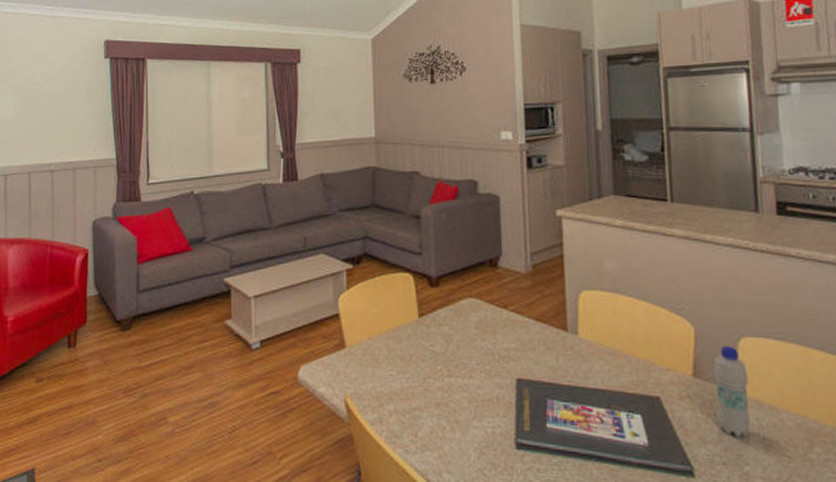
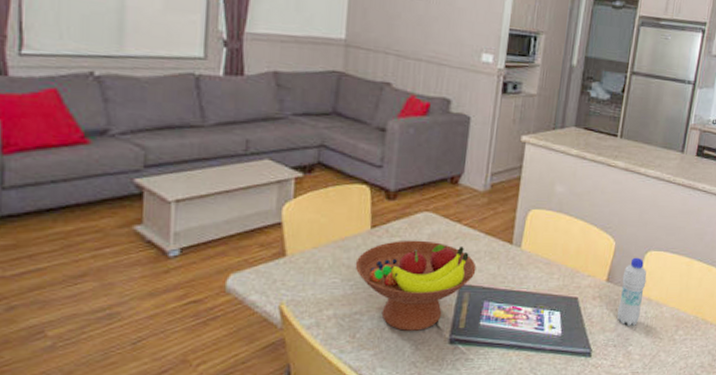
fruit bowl: none [408,328,532,432] -> present [355,240,477,331]

